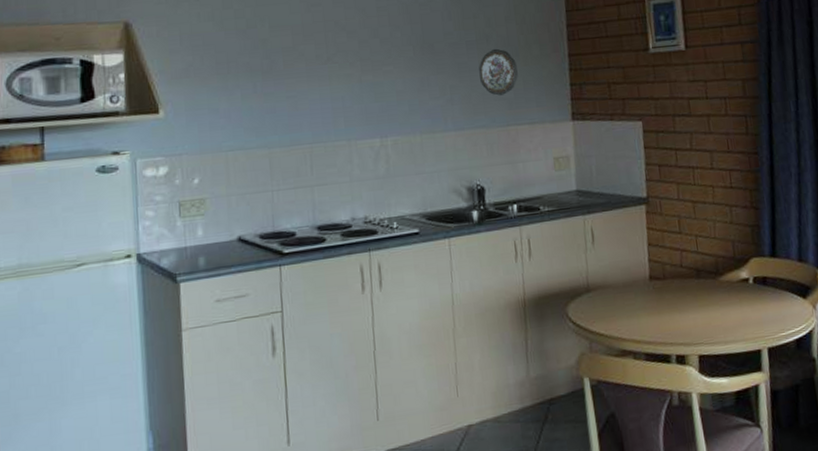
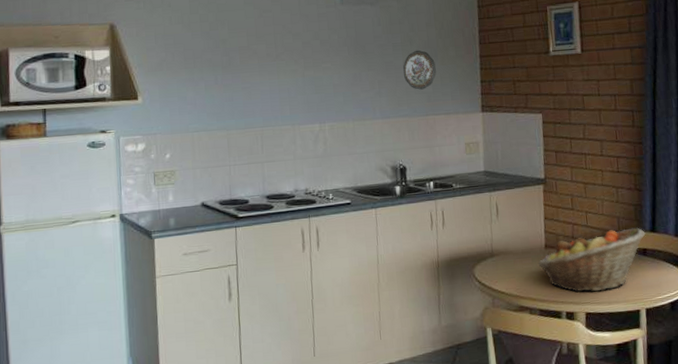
fruit basket: none [642,252,765,332] -> present [538,227,646,293]

